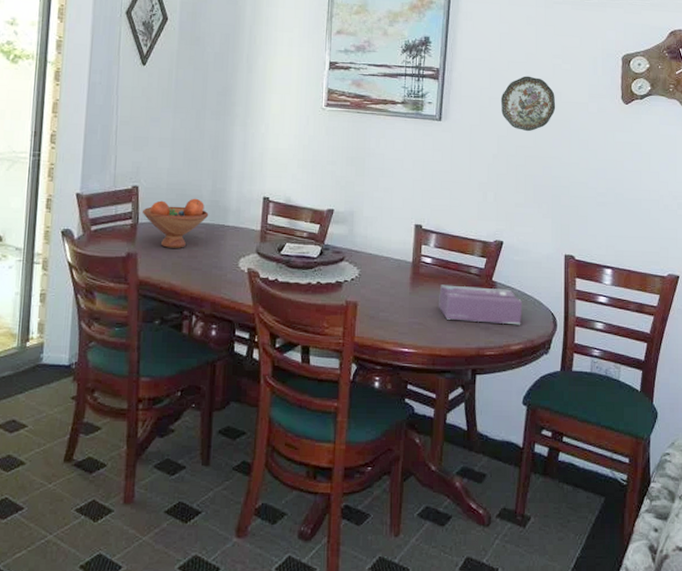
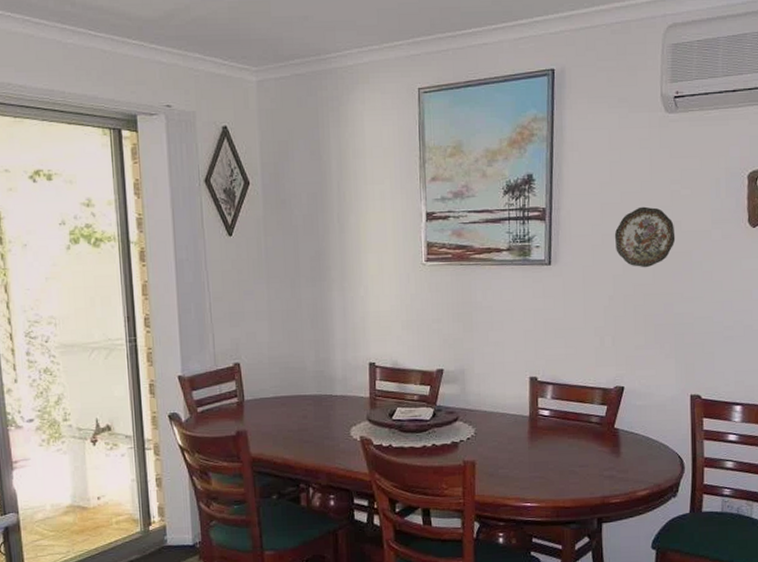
fruit bowl: present [143,198,209,248] -> none [247,370,315,423]
tissue box: present [439,284,523,325] -> none [559,435,648,471]

